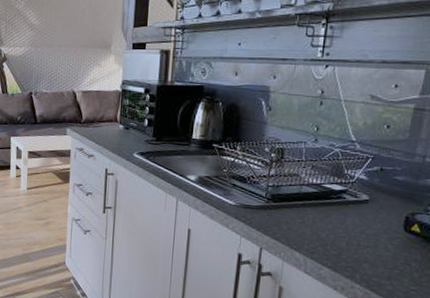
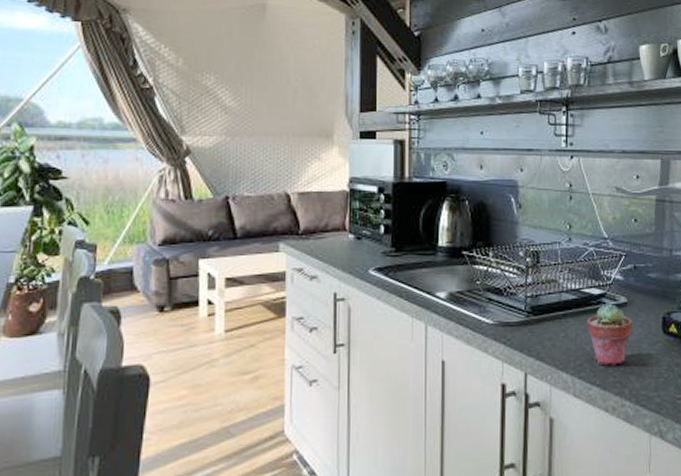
potted succulent: none [324,199,373,253] -> present [586,304,633,366]

